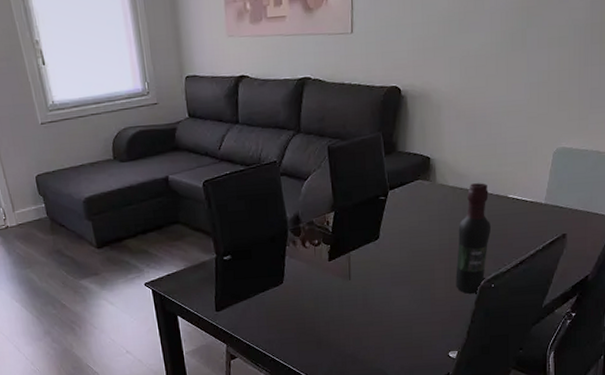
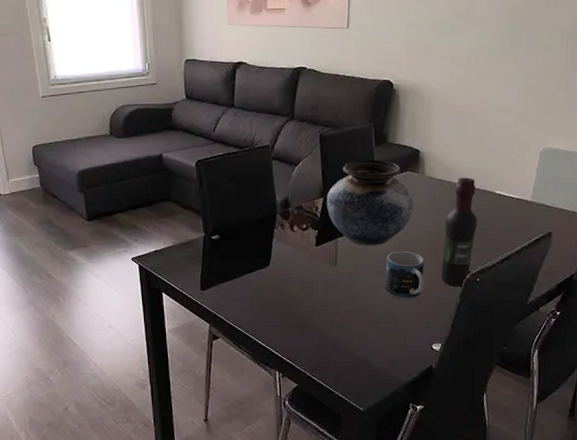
vase: none [338,169,427,258] -> present [327,159,414,245]
mug: none [399,261,439,310] -> present [384,251,424,300]

